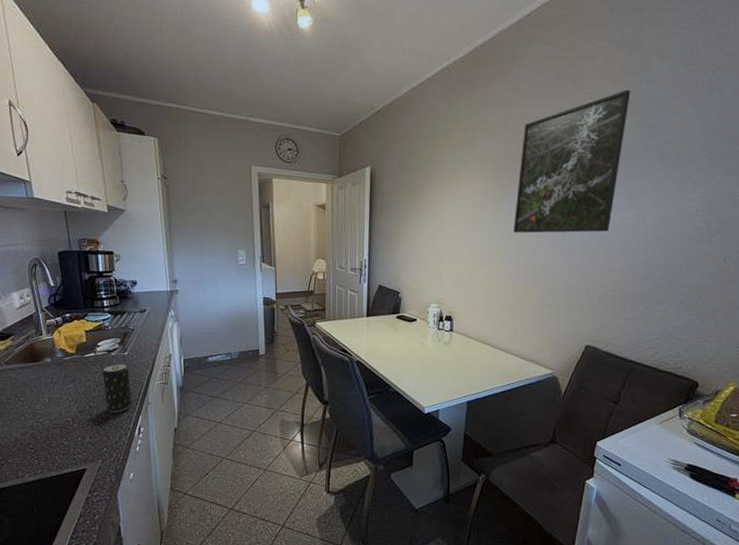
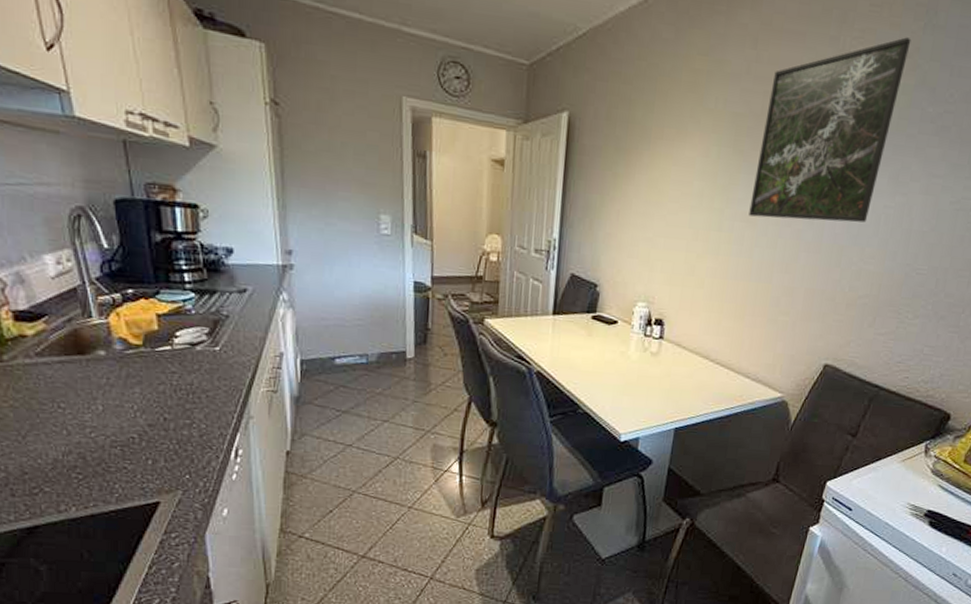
beverage can: present [102,364,132,413] -> none [183,362,226,429]

